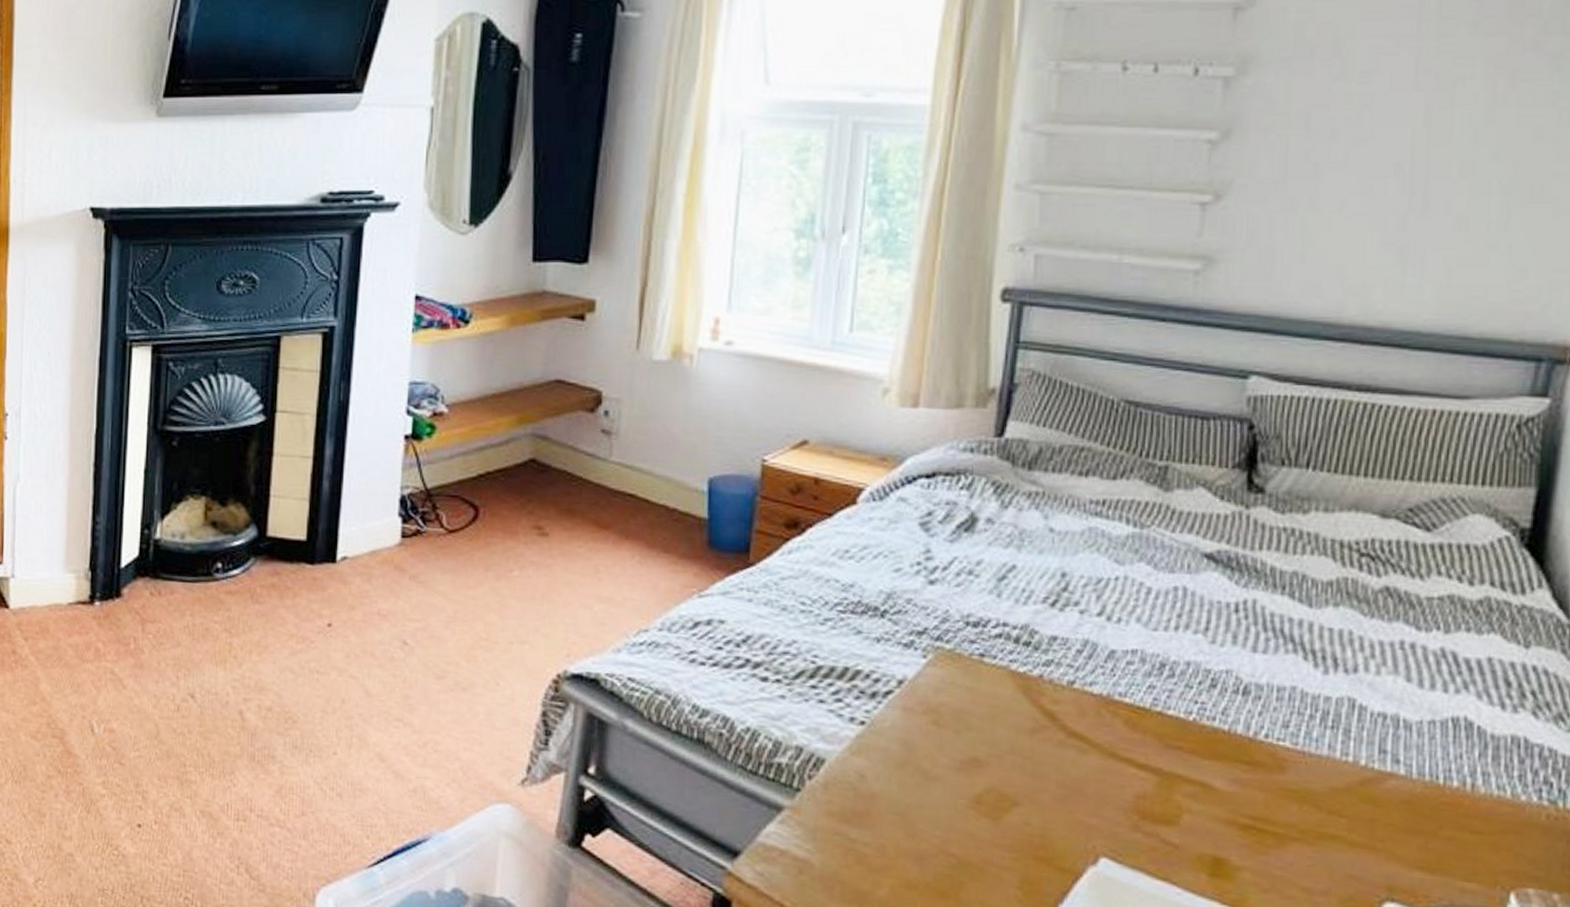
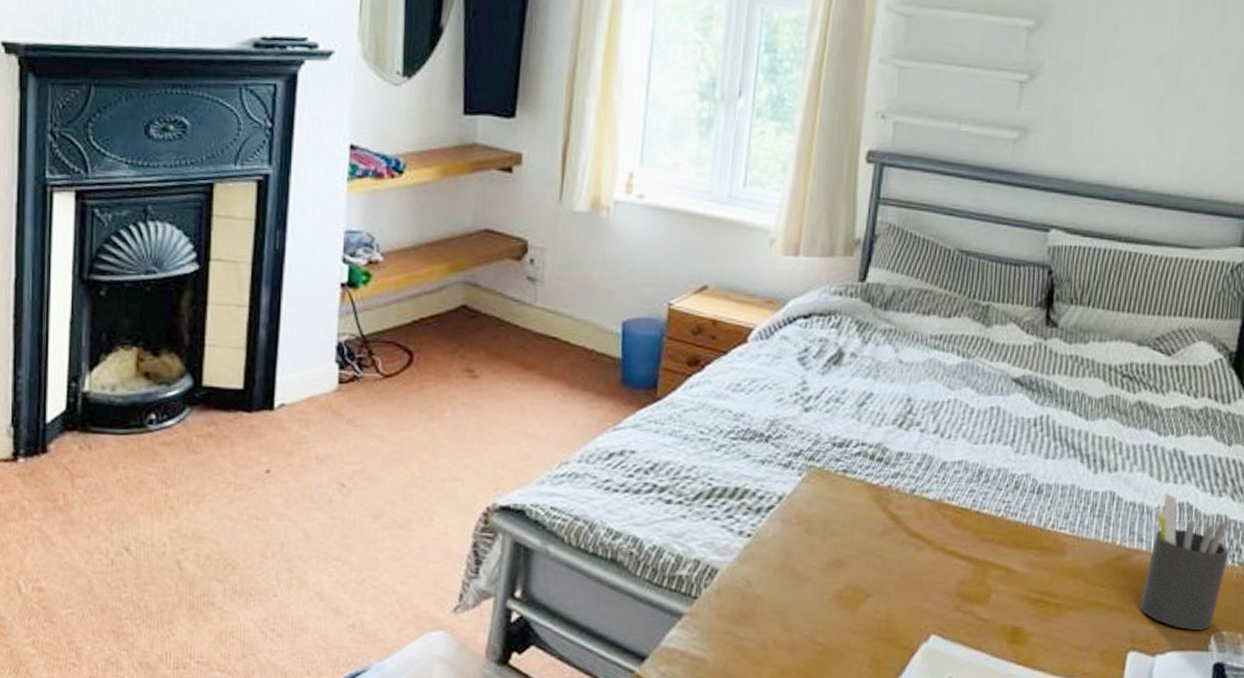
pen holder: none [1397,703,1533,884] -> present [1139,492,1229,631]

